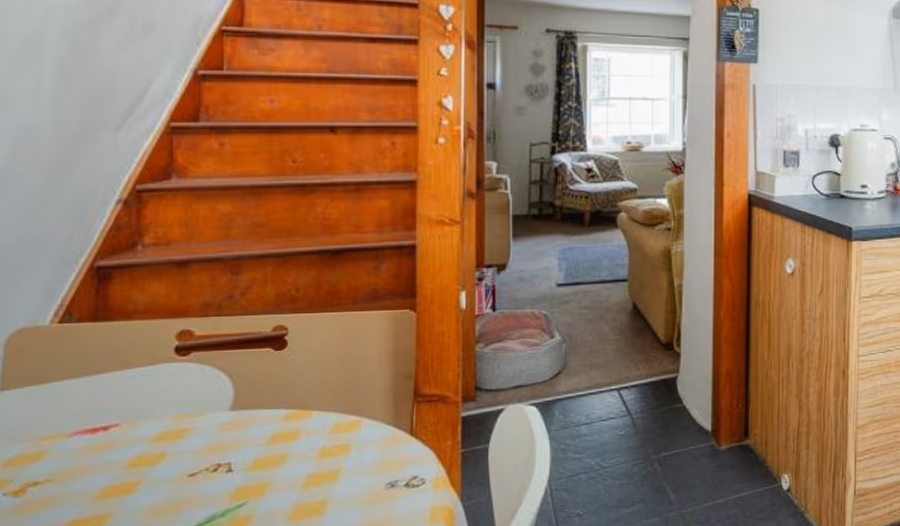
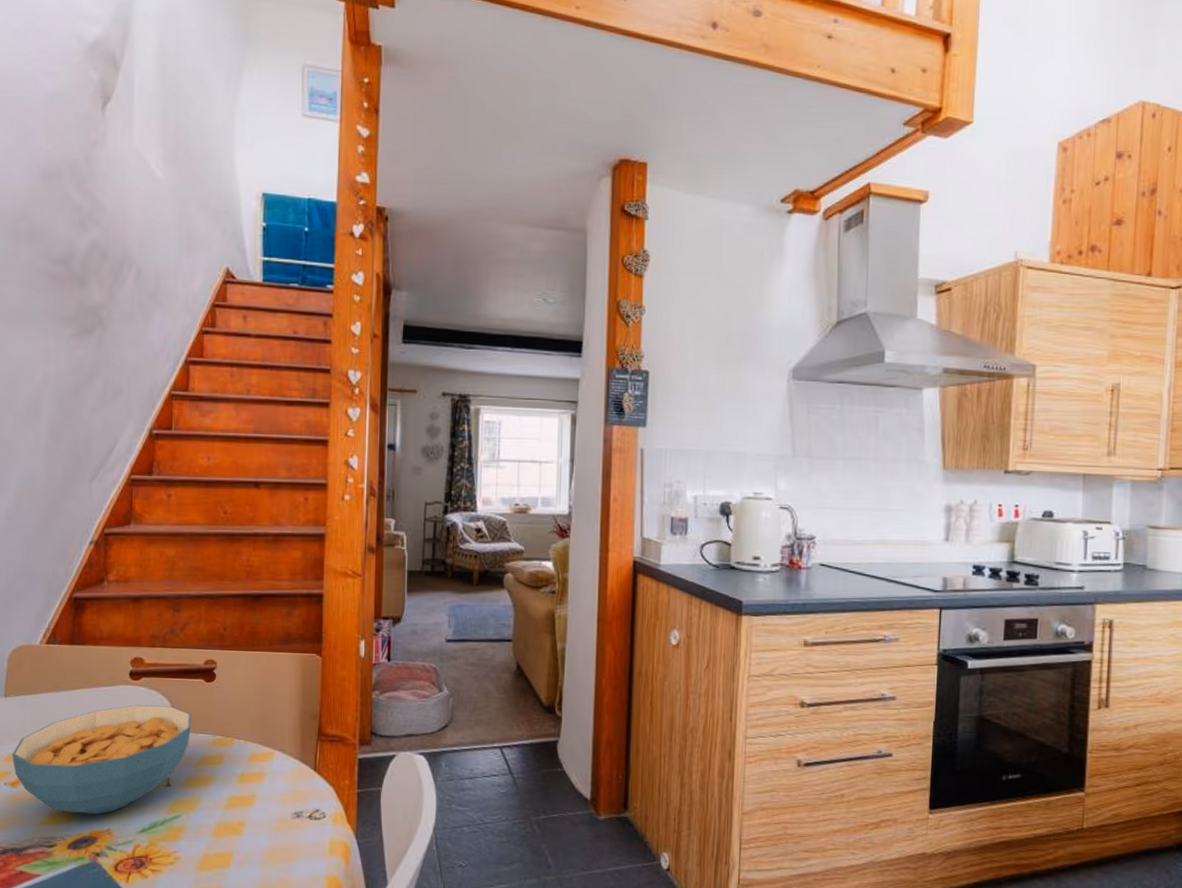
cereal bowl: none [13,381,258,518] -> present [12,705,192,815]

